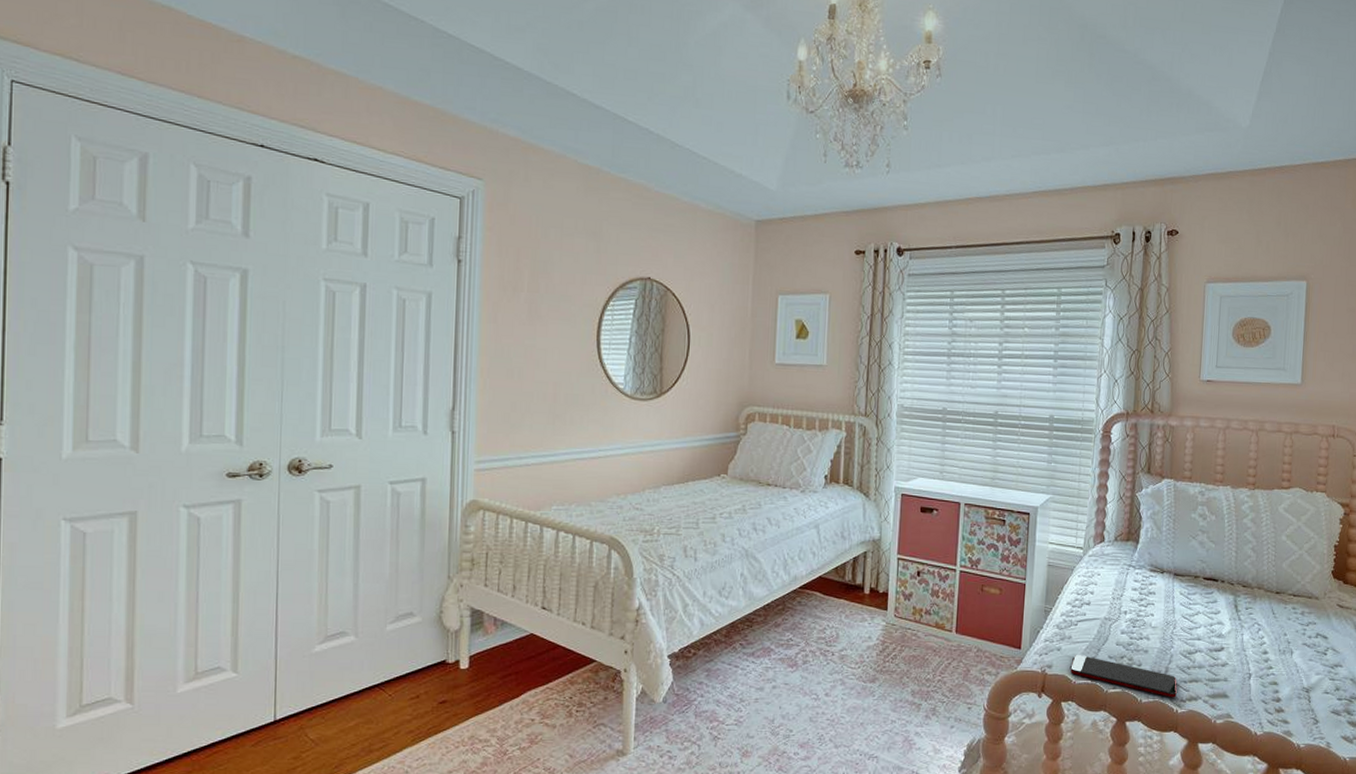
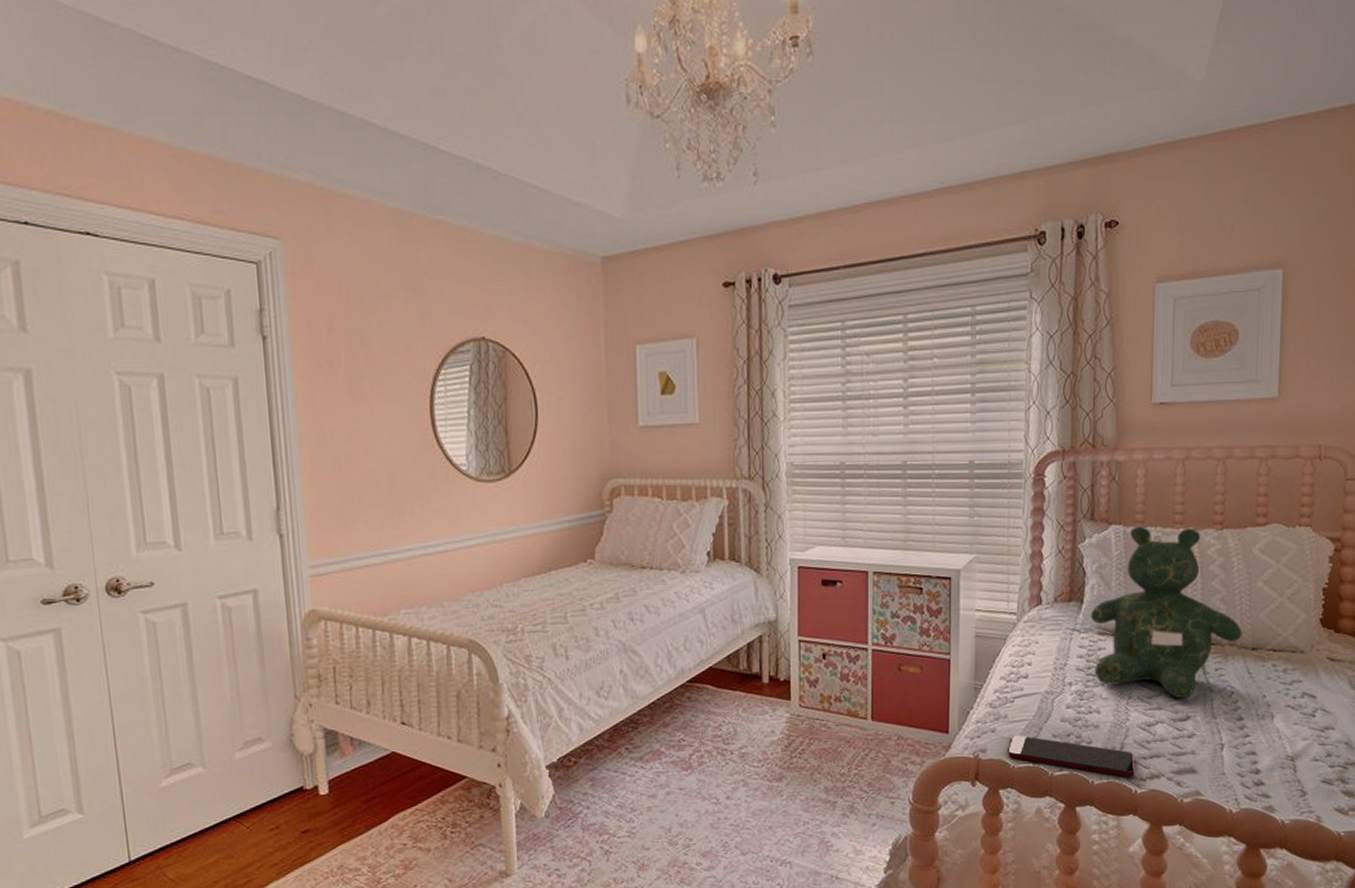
teddy bear: none [1144,481,1269,631] -> present [1090,526,1242,698]

